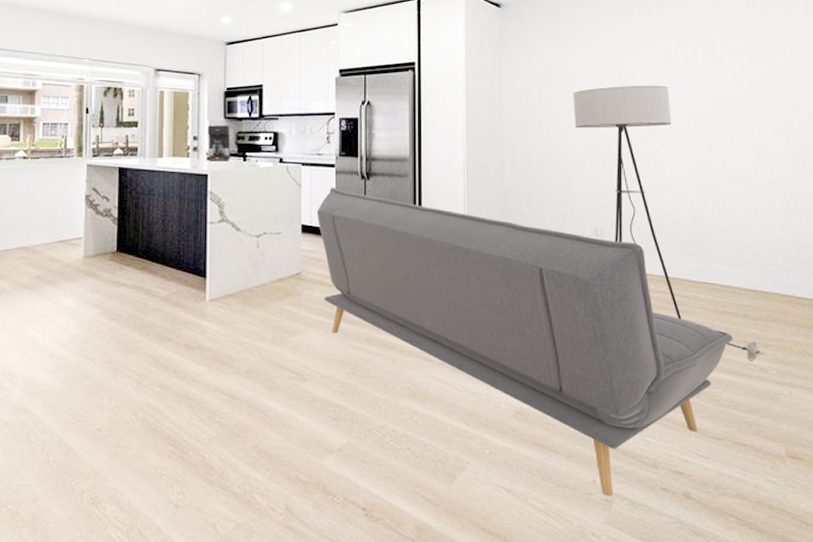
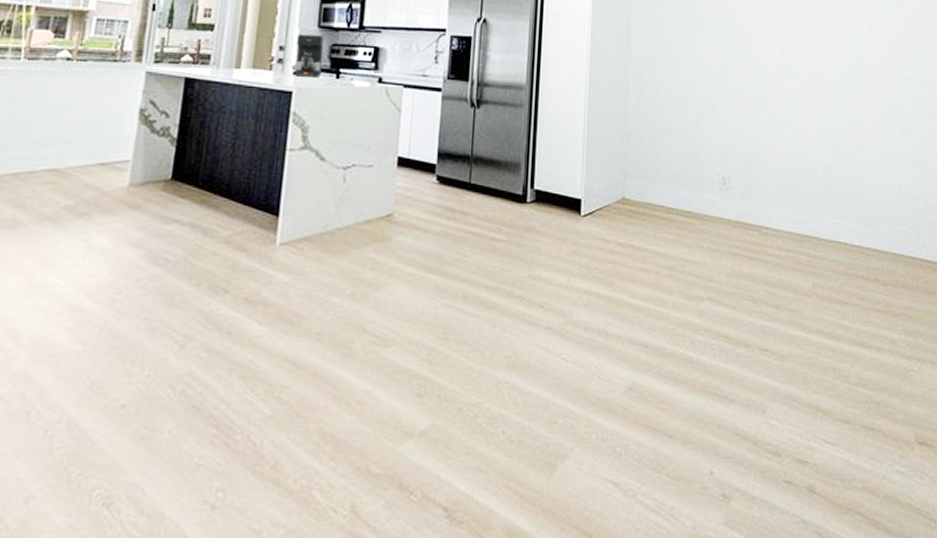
sofa: present [316,187,733,496] -> none [416,114,862,490]
floor lamp: present [573,85,765,361] -> none [704,20,895,332]

